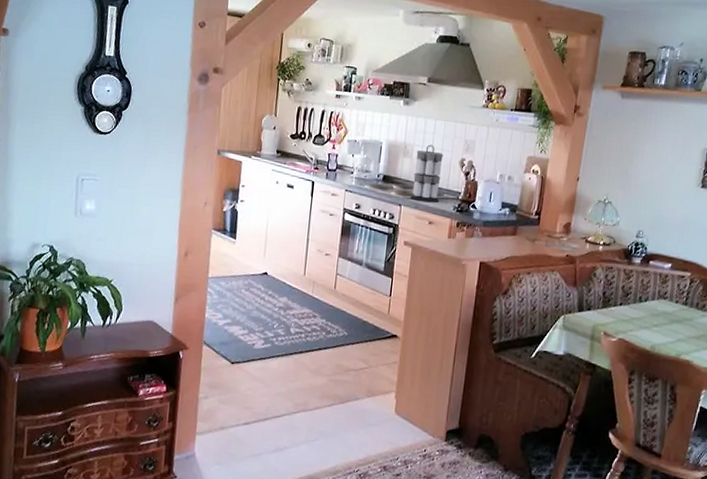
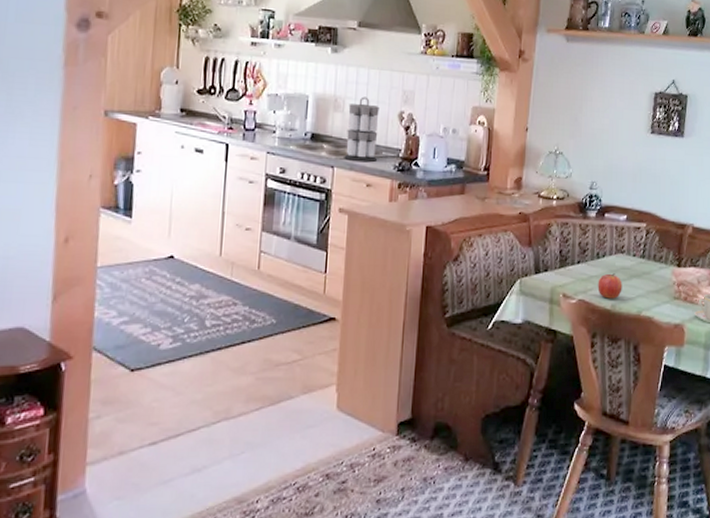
fruit: none [638,316,663,341] -> present [597,273,622,299]

